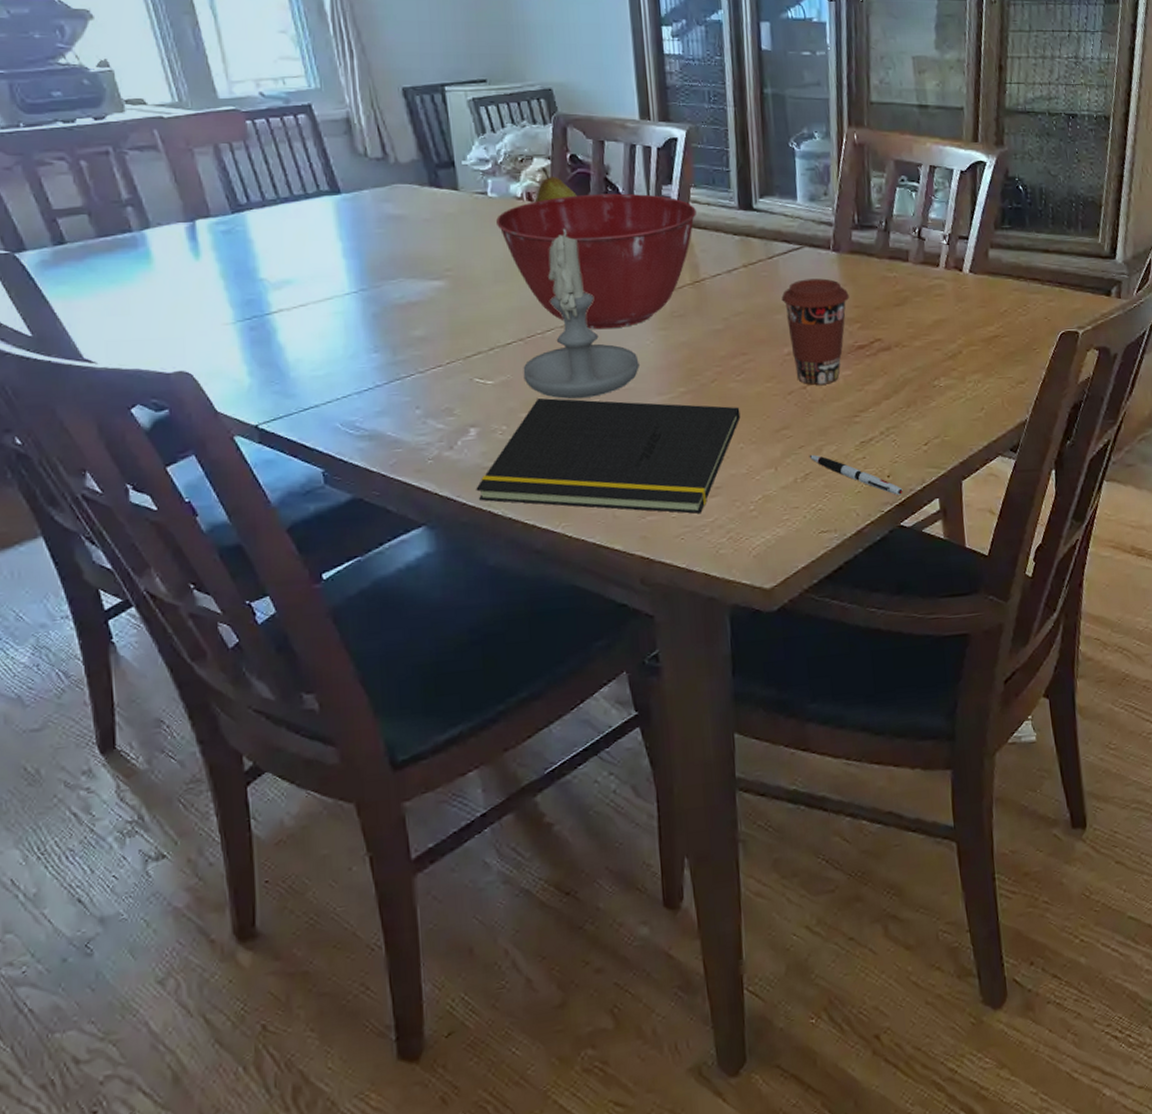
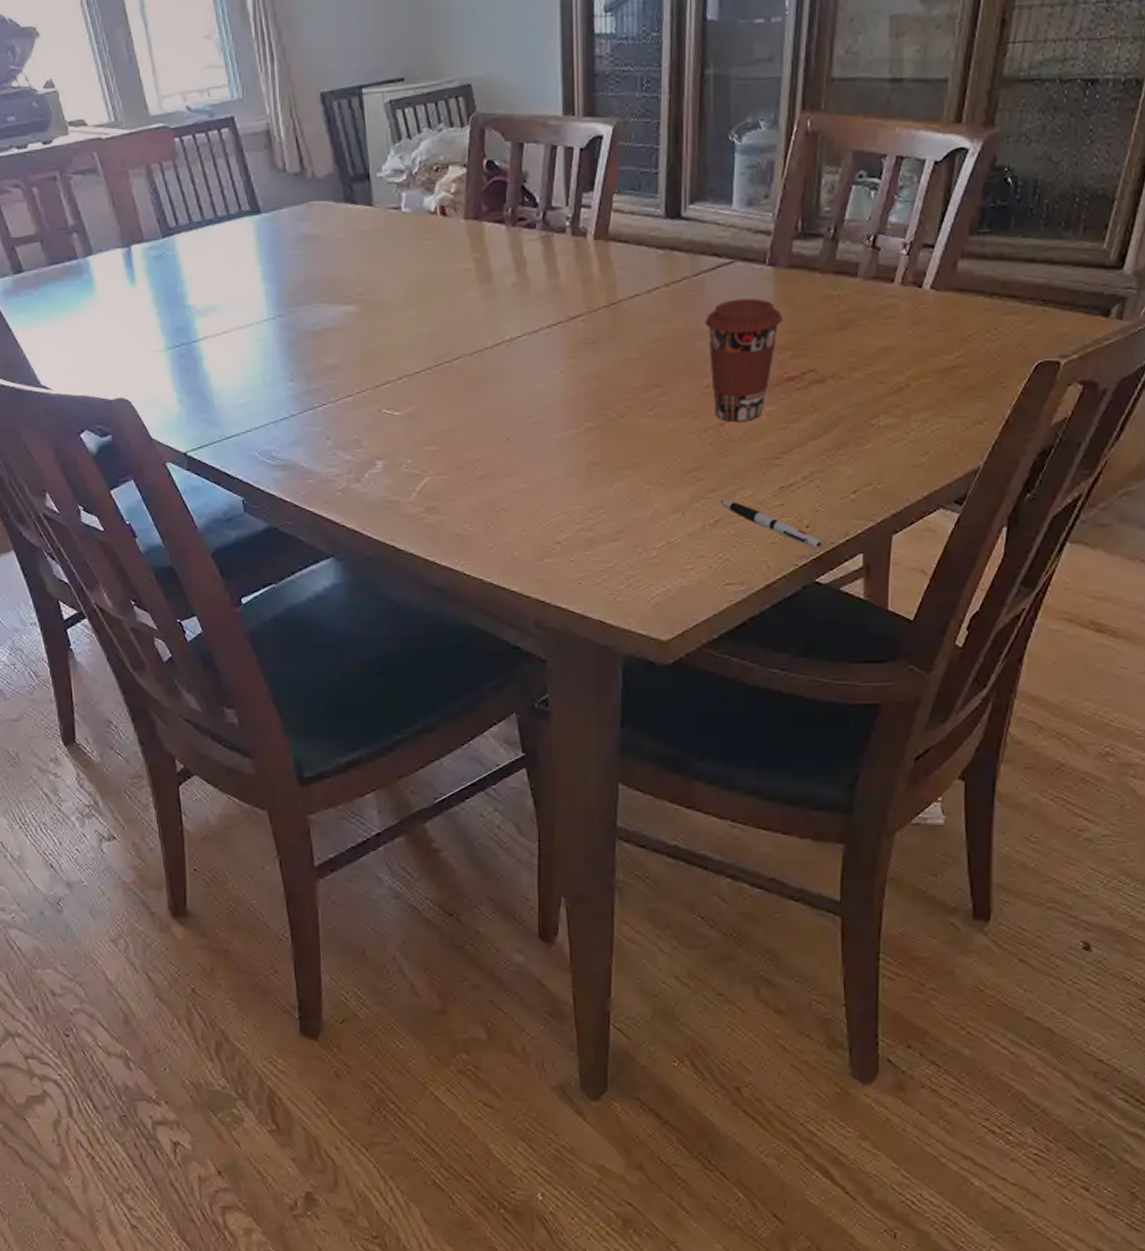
notepad: present [476,398,741,514] -> none [380,431,649,558]
mixing bowl: present [496,193,696,330] -> none [409,203,618,358]
candle: present [523,228,639,399] -> none [429,245,546,432]
fruit: present [534,168,577,203] -> none [448,177,492,217]

